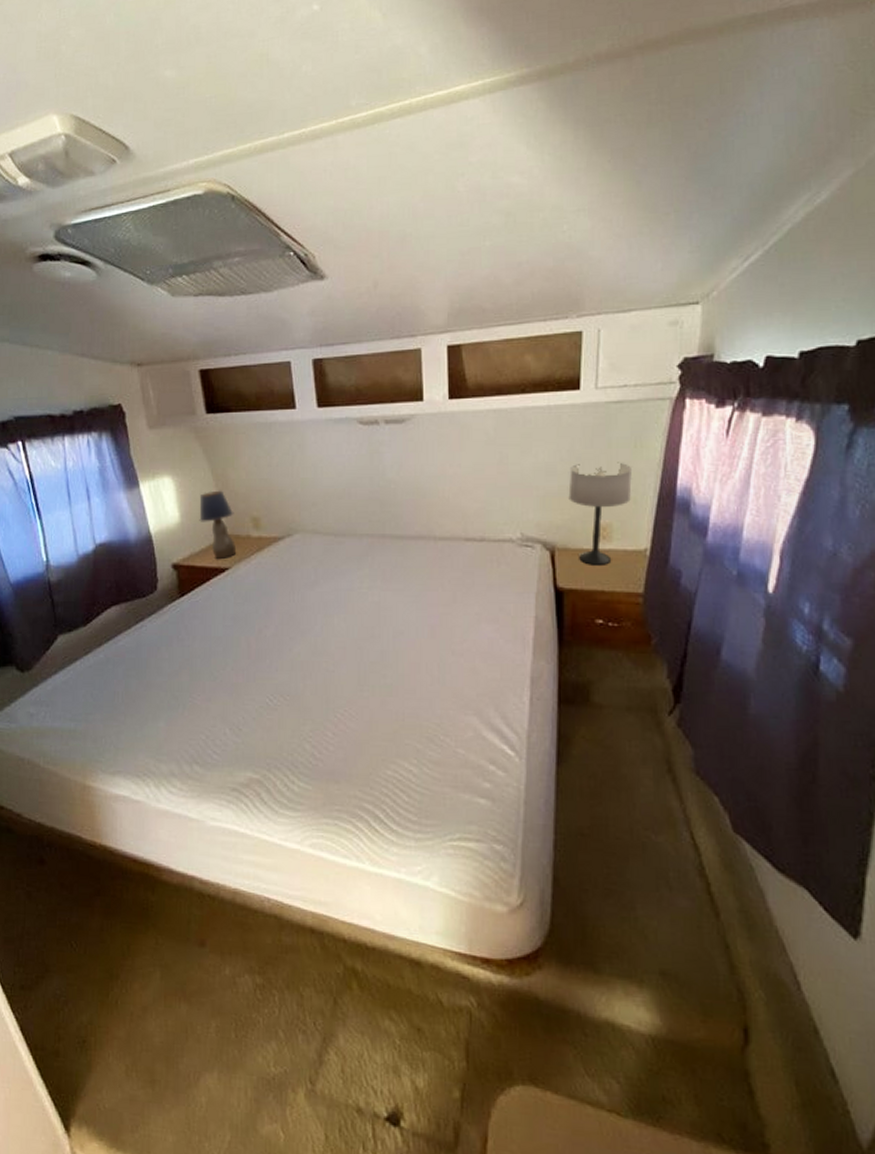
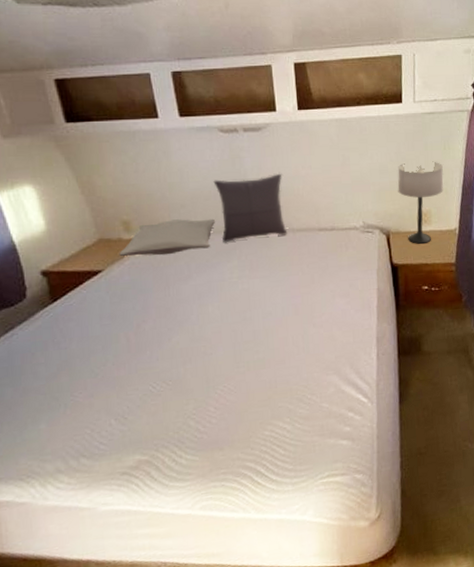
table lamp: present [199,490,237,558] -> none [65,197,109,262]
pillow: none [246,518,347,557] -> present [119,218,215,257]
pillow: none [348,473,428,547] -> present [213,174,288,242]

